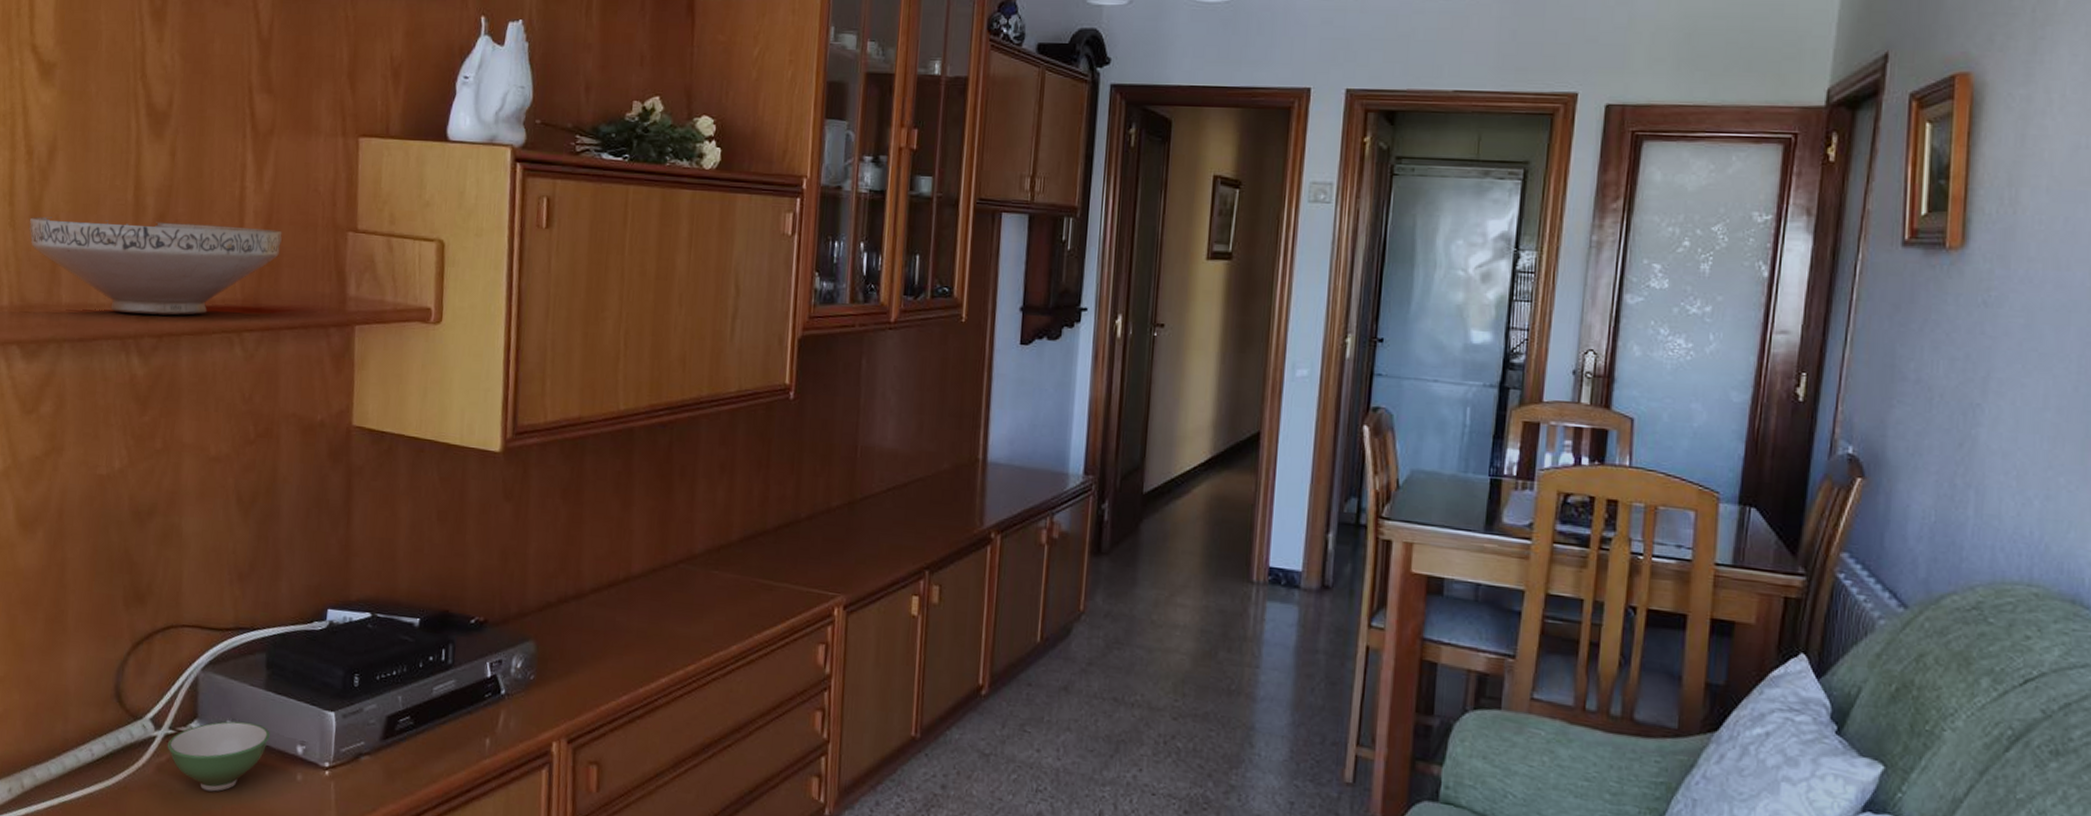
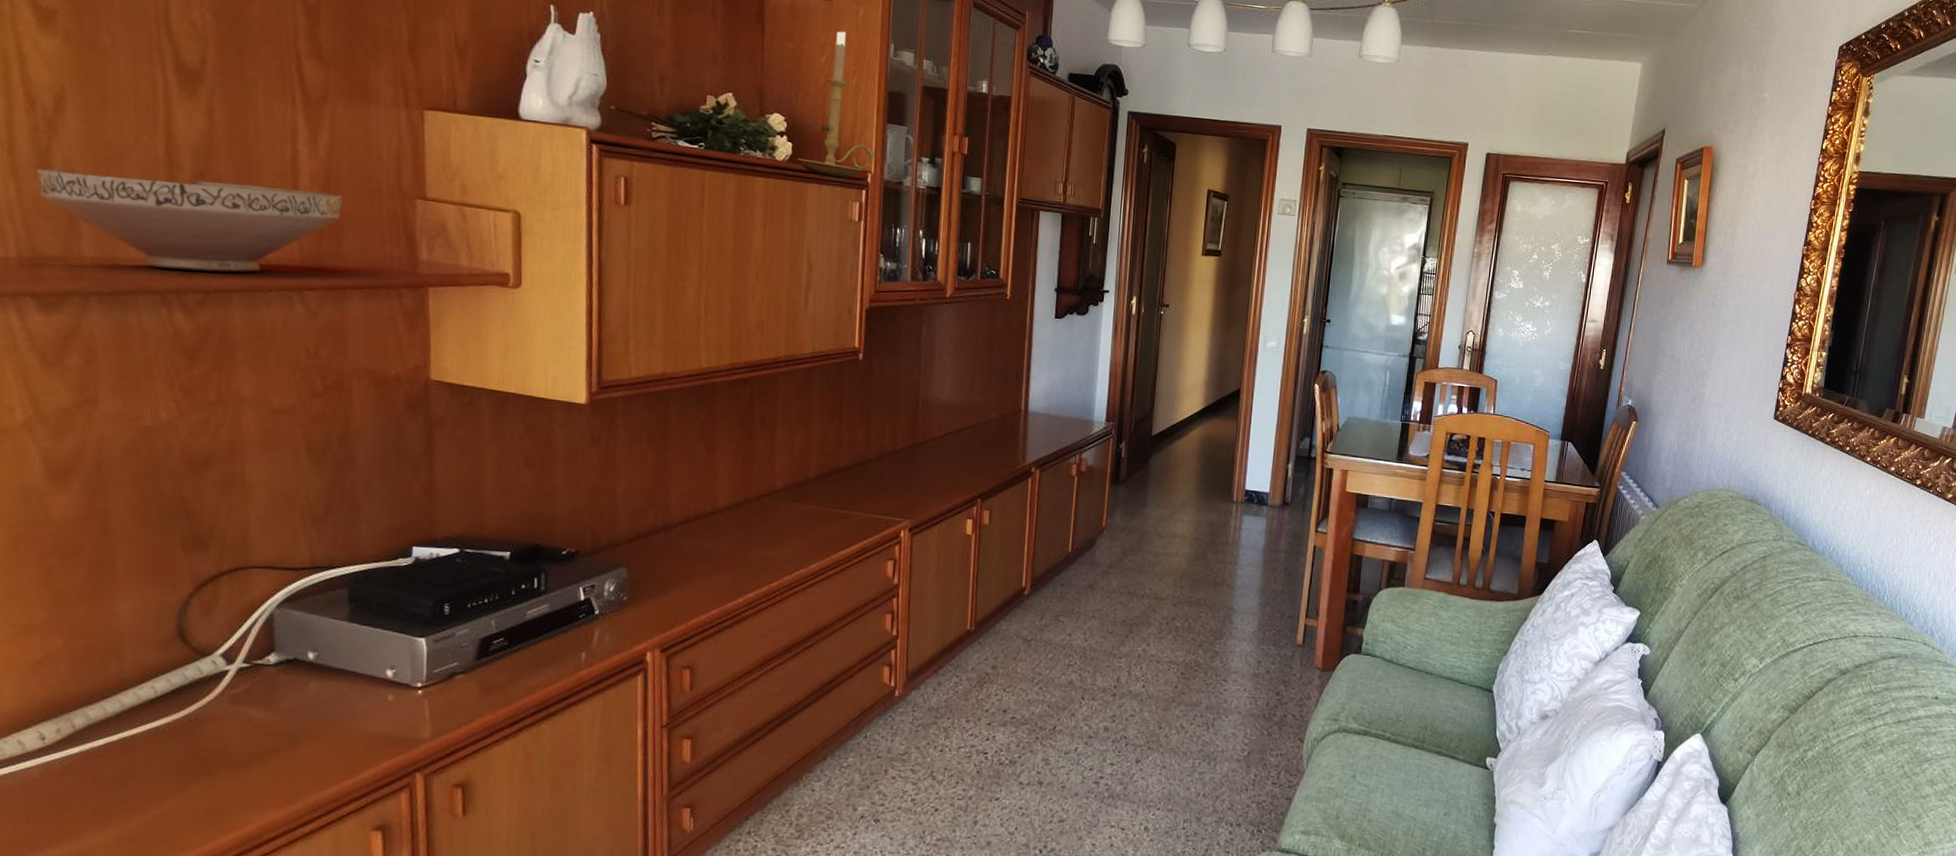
bowl: present [167,721,271,792] -> none [242,651,358,717]
candle holder: none [726,17,812,186] -> present [797,31,876,179]

